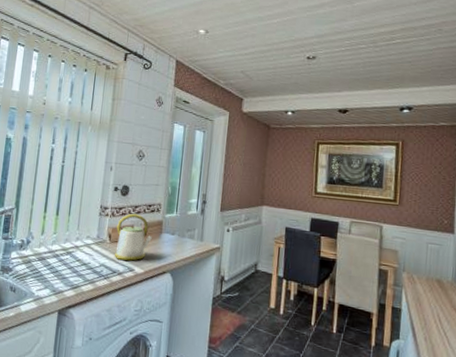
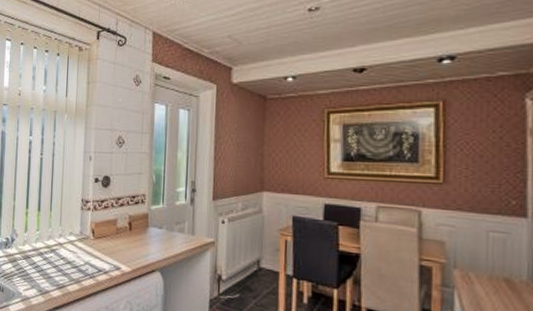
kettle: present [115,213,153,261] -> none [99,206,139,258]

